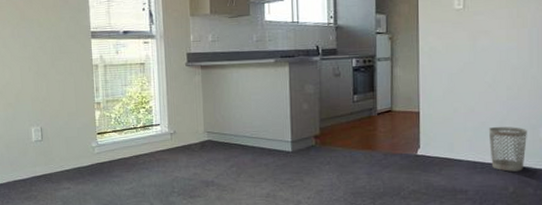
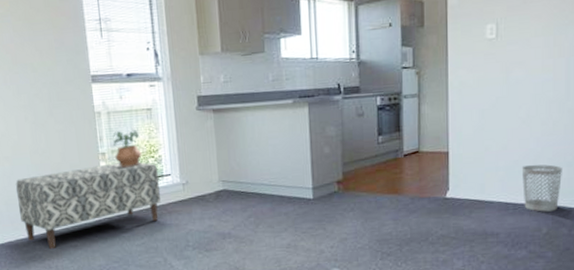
bench: none [16,112,150,191] -> present [15,162,161,250]
potted plant: none [108,81,134,117] -> present [112,129,142,168]

